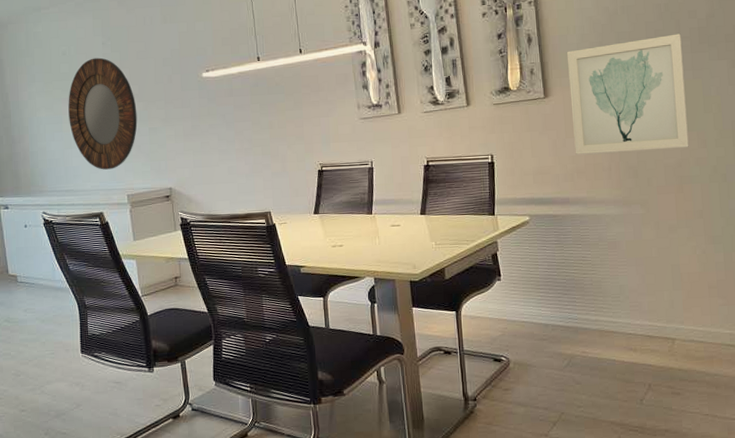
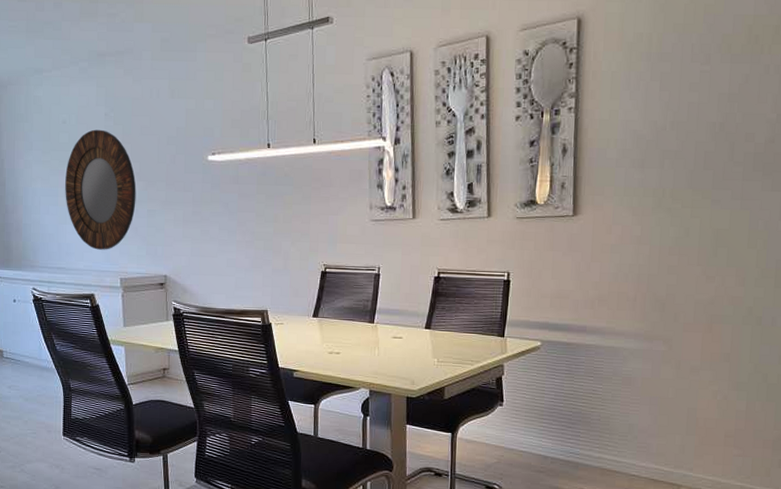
wall art: present [567,33,689,154] -> none [599,157,734,284]

